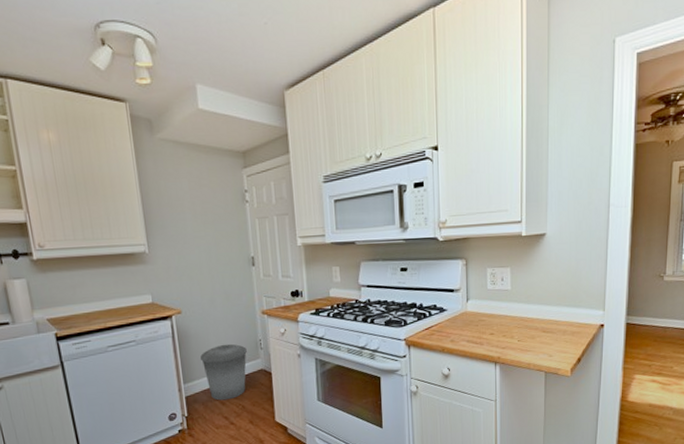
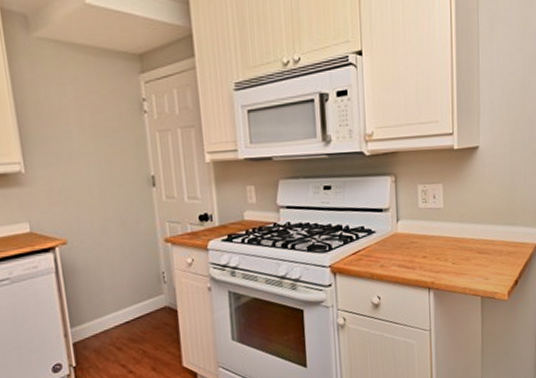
trash can: present [200,343,247,401] -> none [91,278,148,346]

